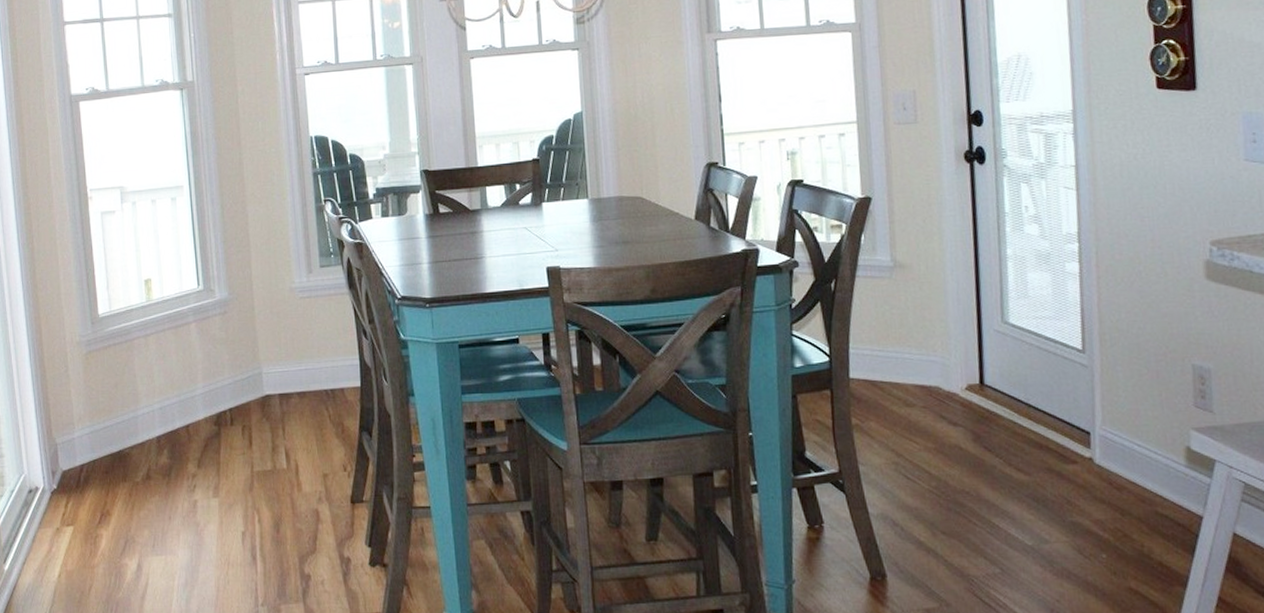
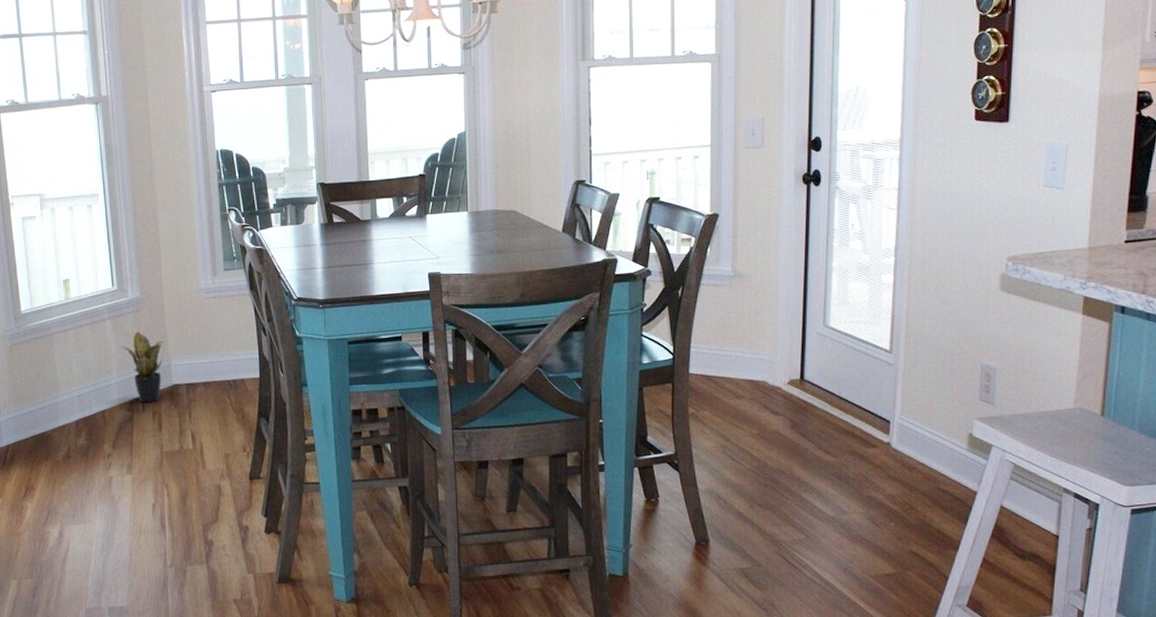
potted plant: none [207,336,256,415] -> present [121,332,166,402]

